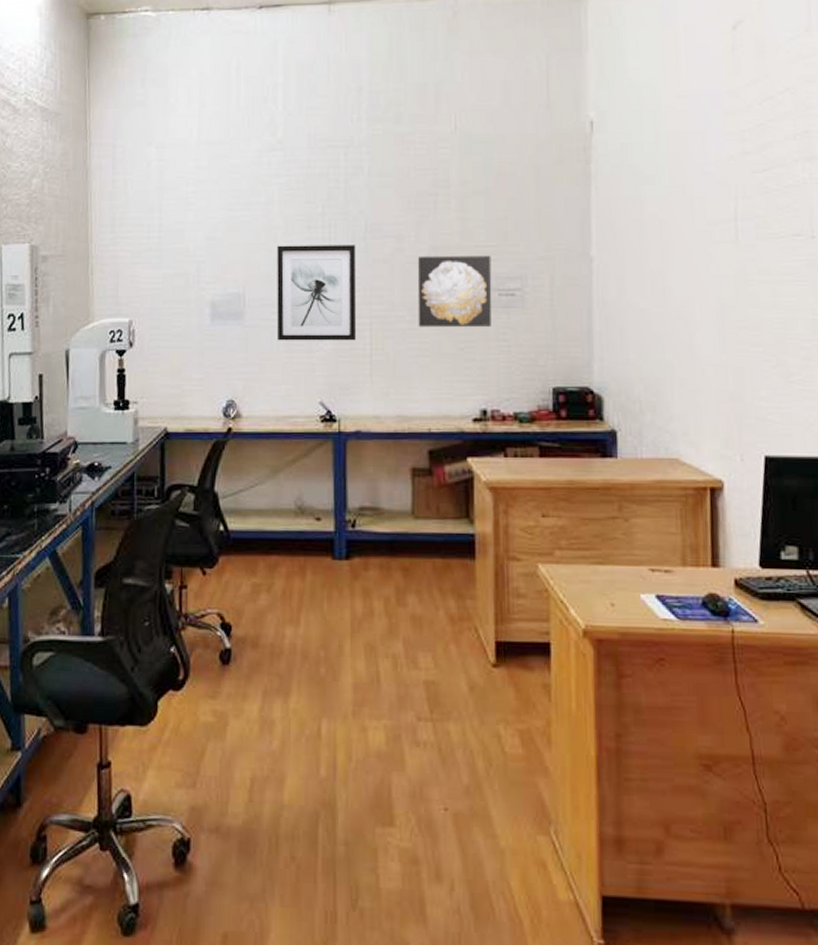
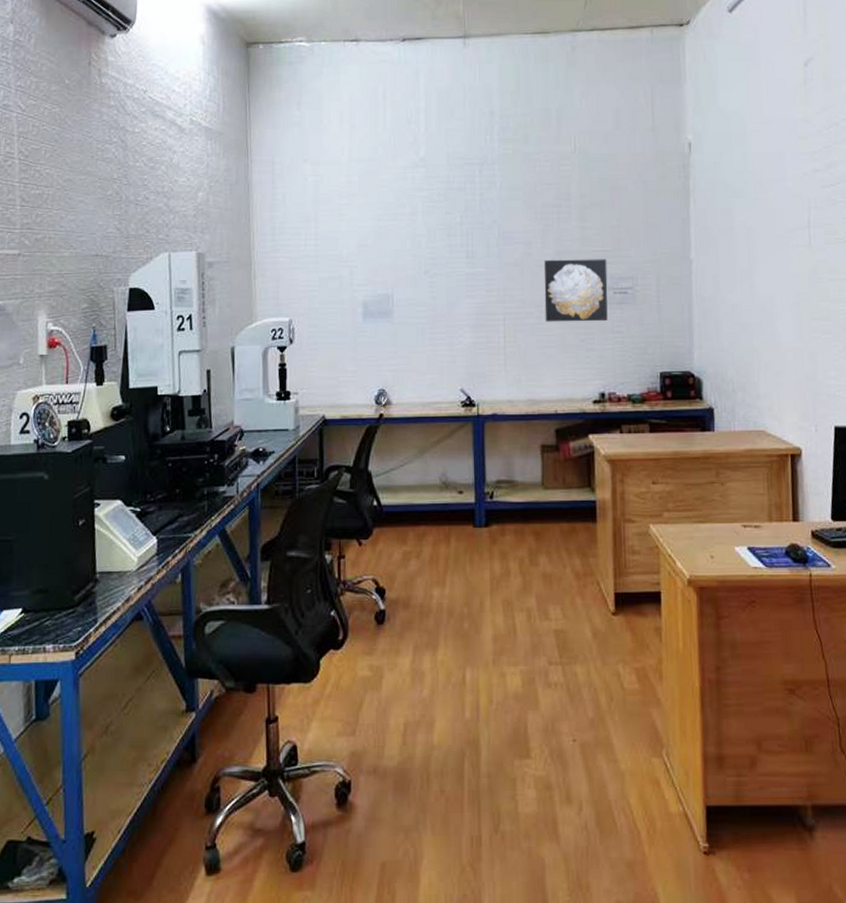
wall art: present [276,245,357,341] -> none [421,251,492,336]

